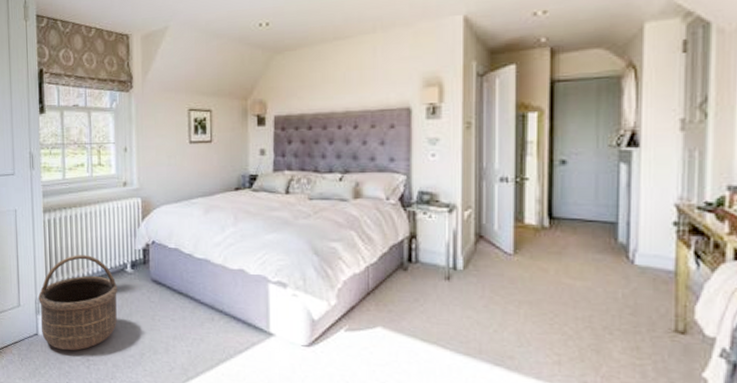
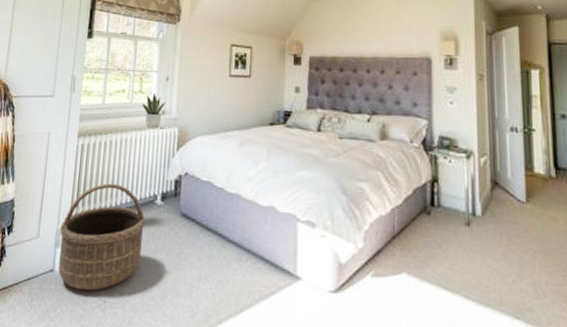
potted plant: none [103,164,127,200] -> present [142,92,167,129]

